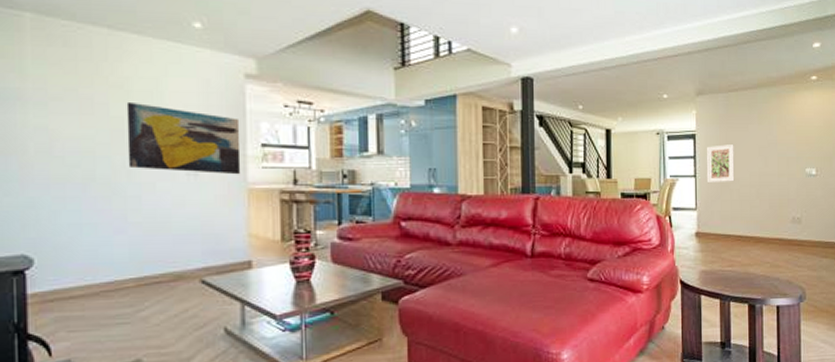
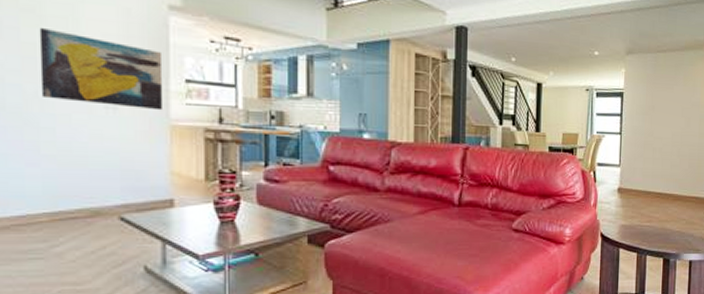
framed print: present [706,144,735,184] -> none [631,104,659,141]

